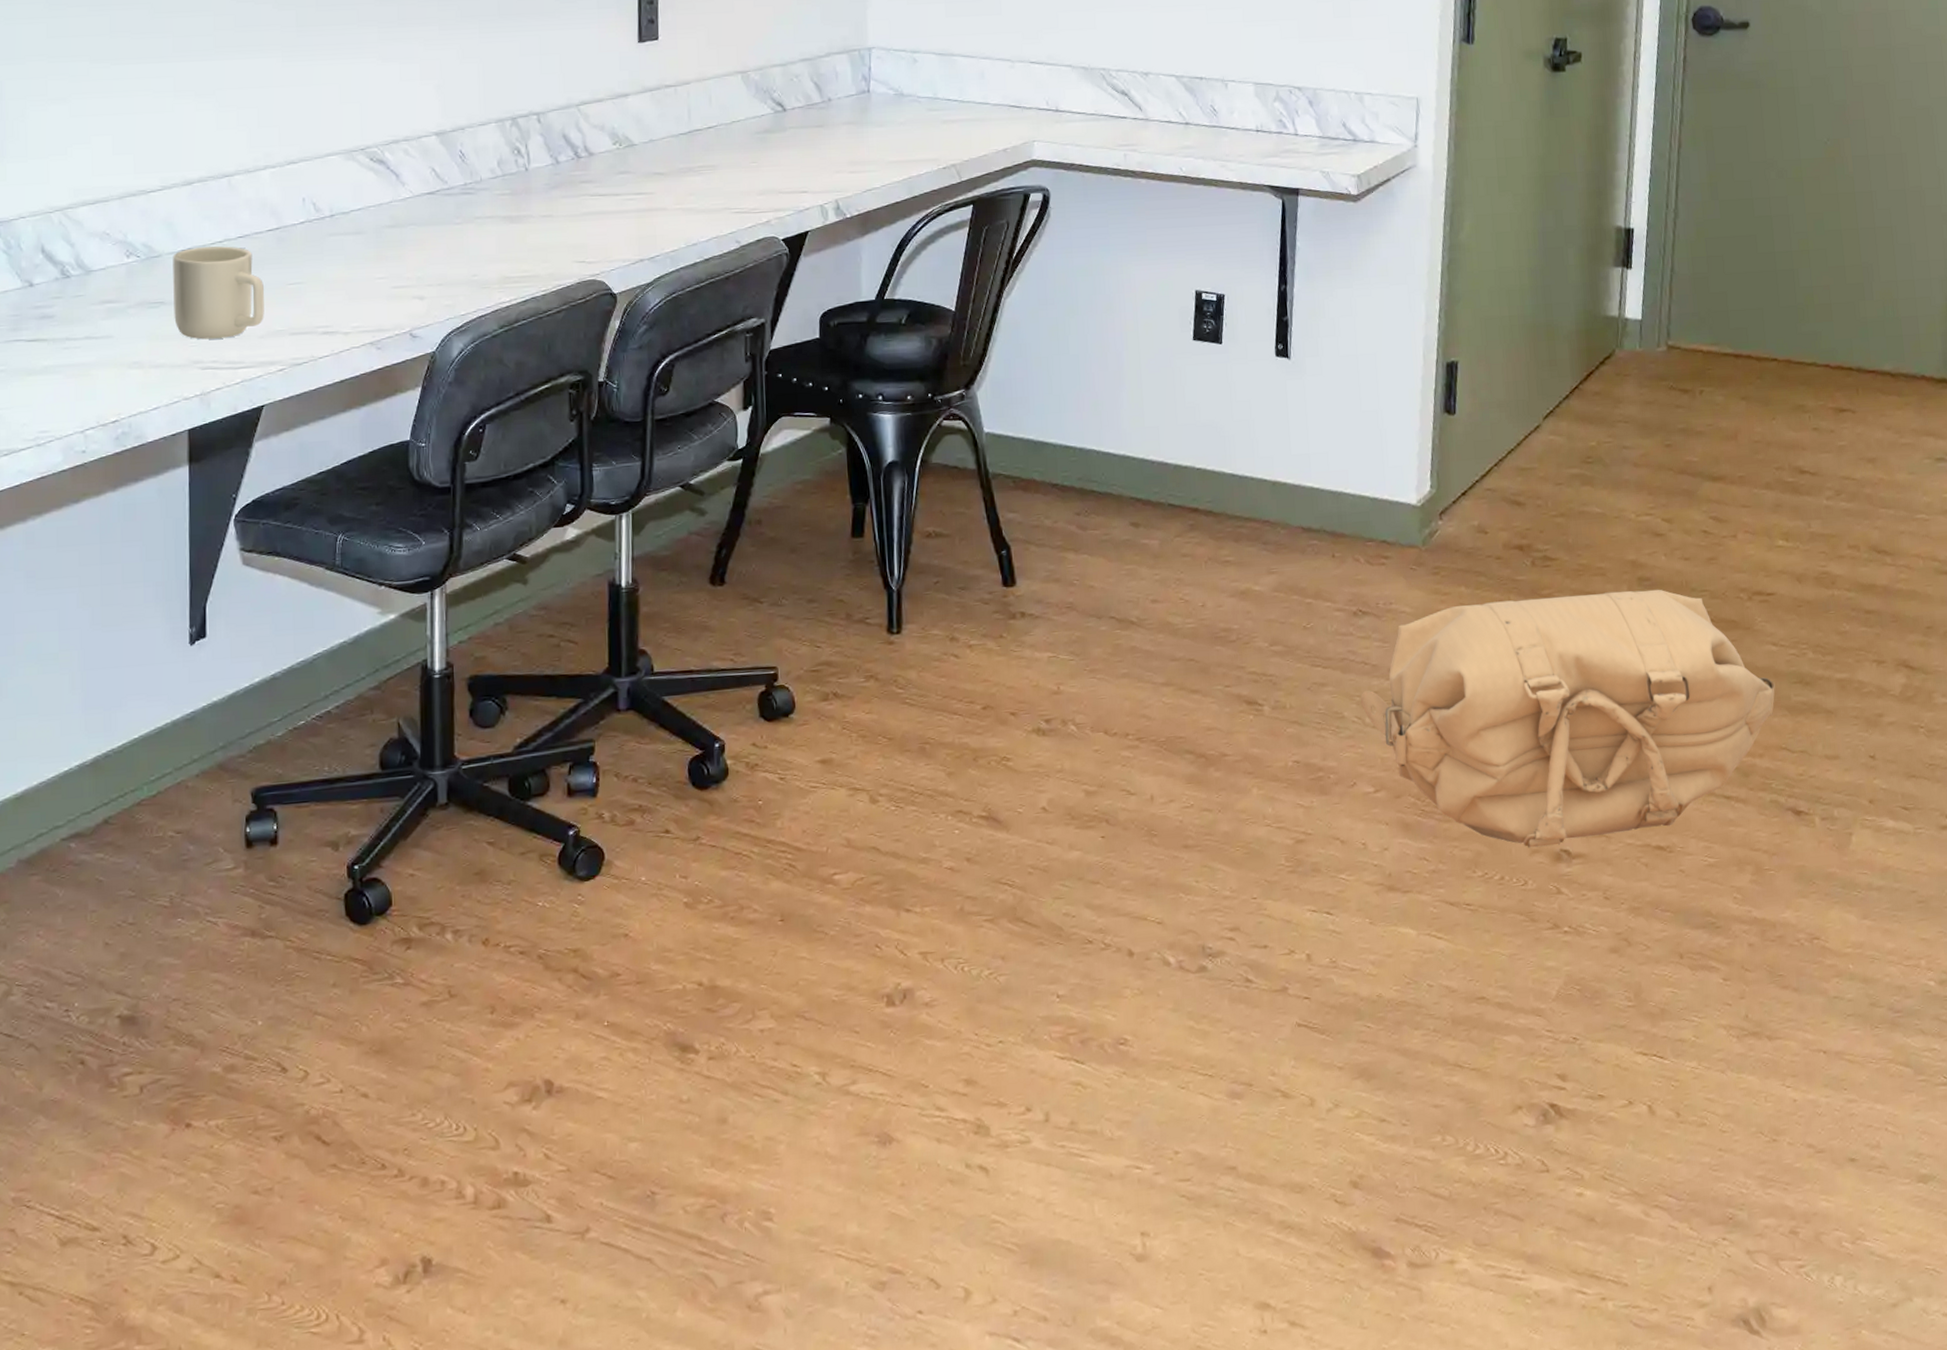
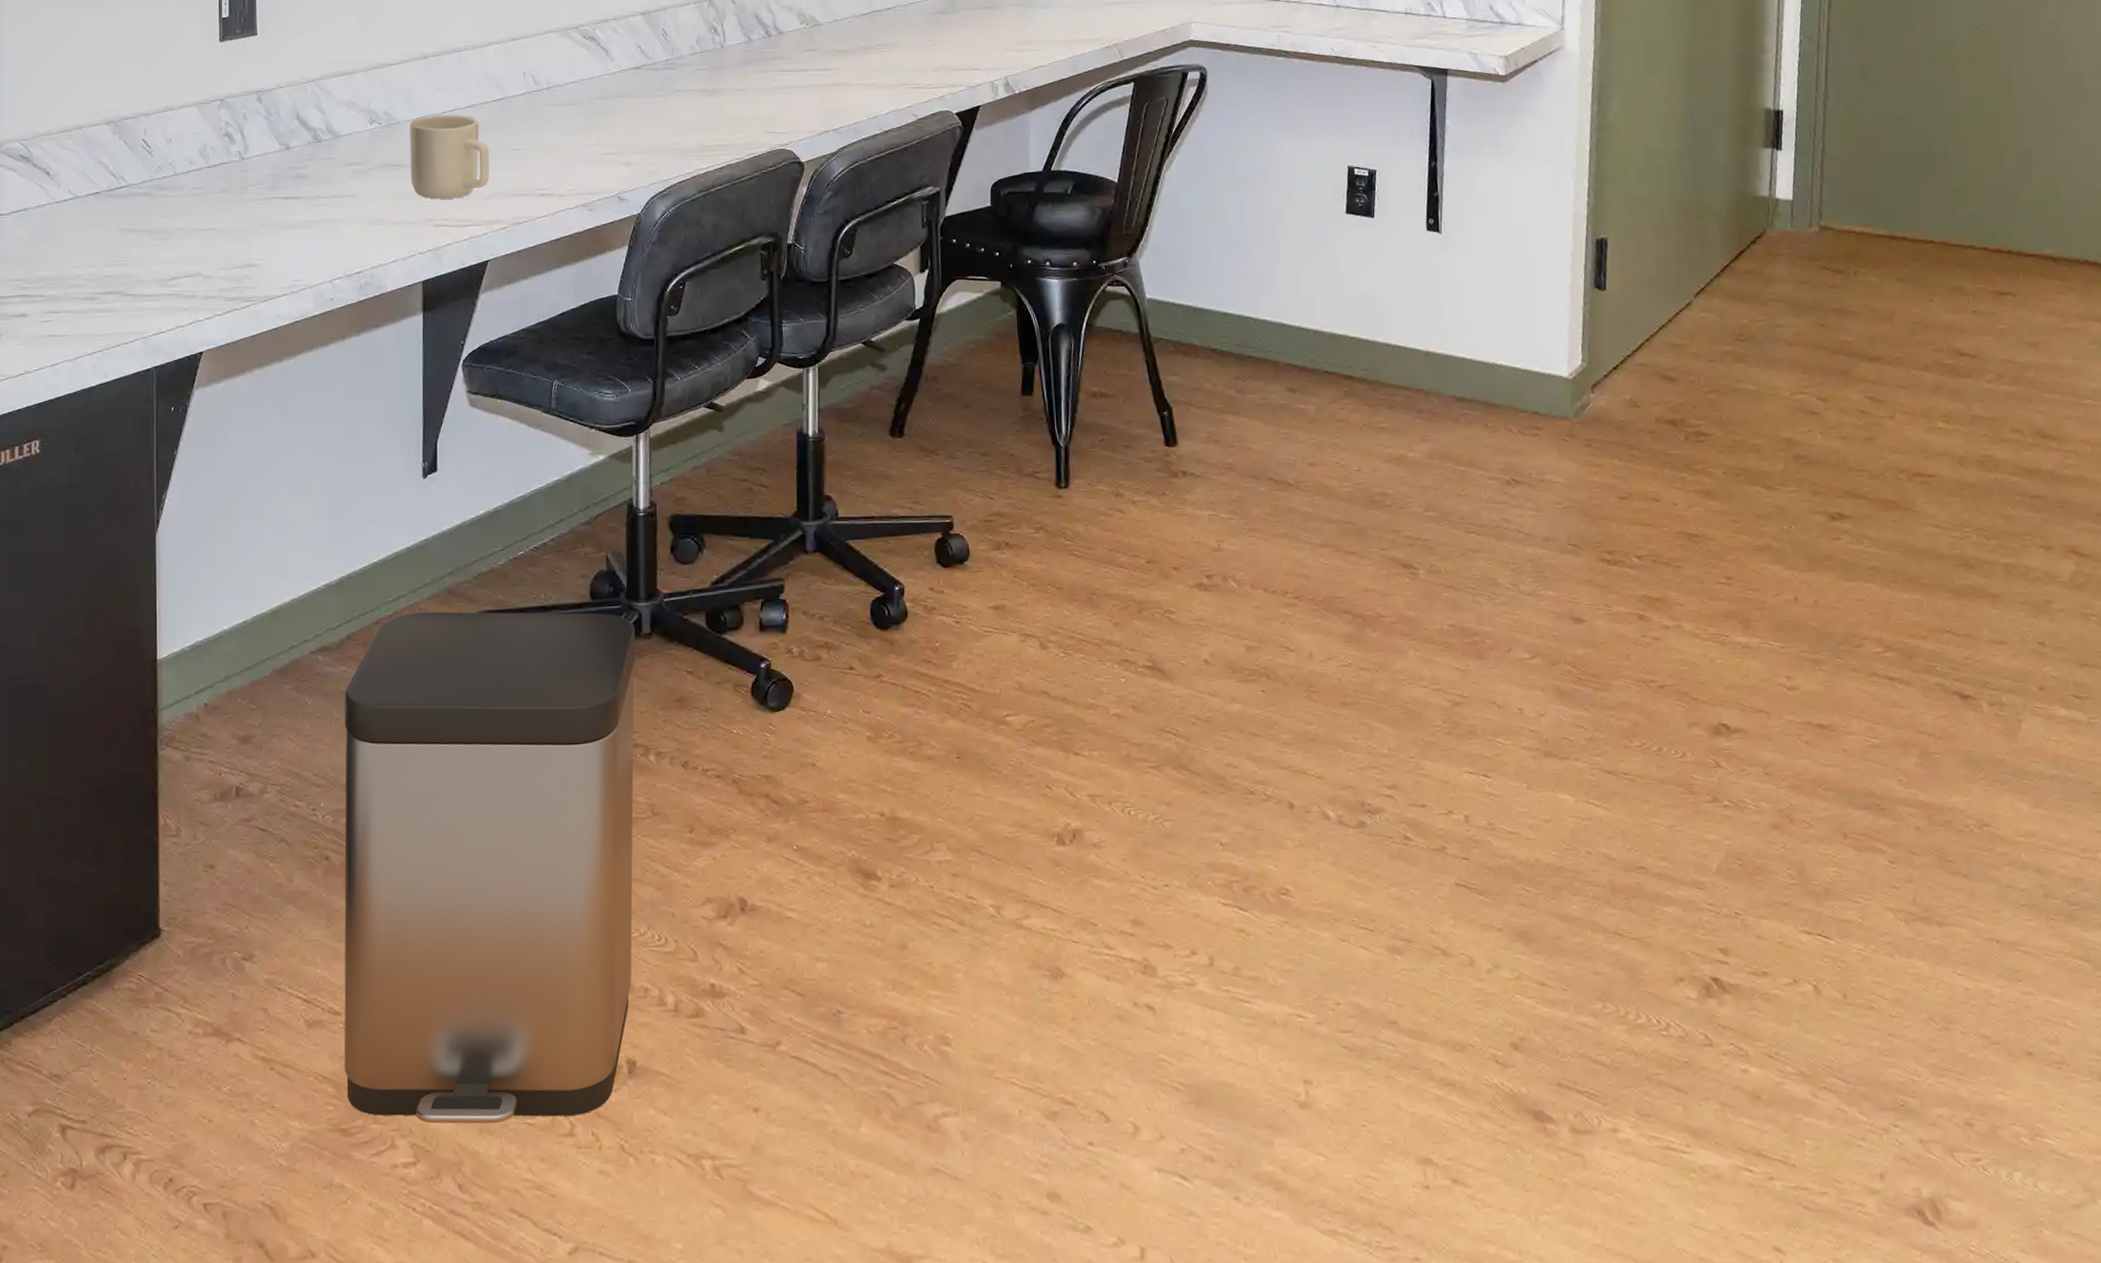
pedal bin: none [101,784,431,1340] -> present [344,611,636,1124]
duffel bag: present [1361,589,1775,848] -> none [1515,467,1938,721]

